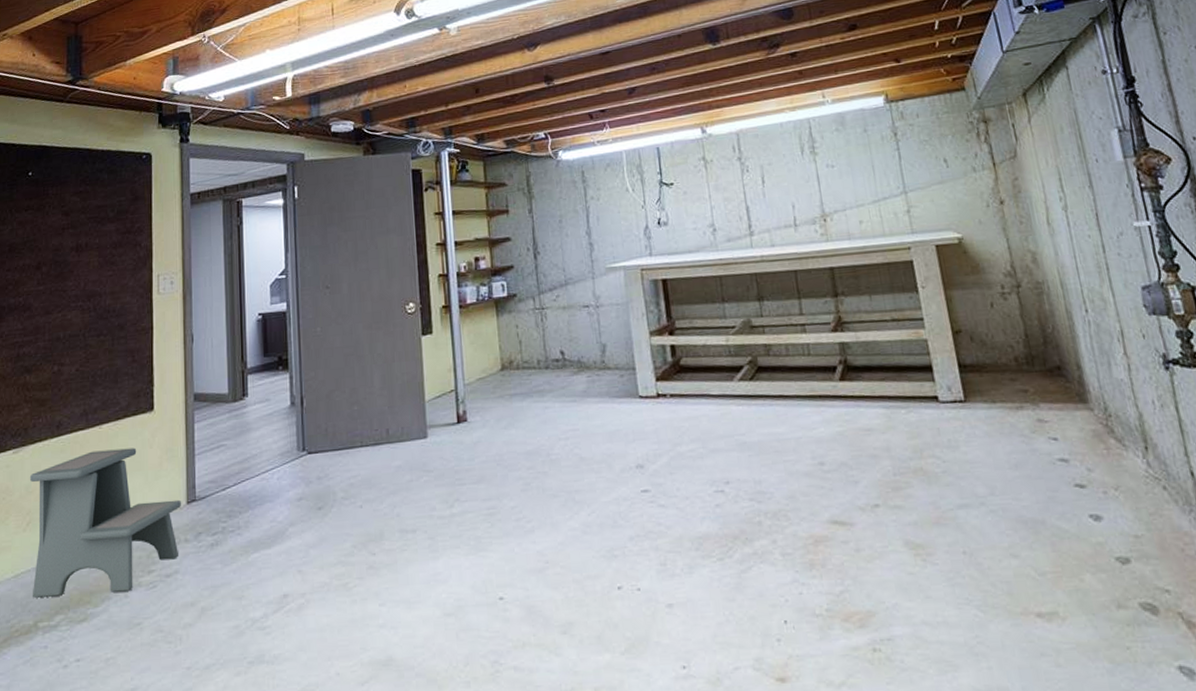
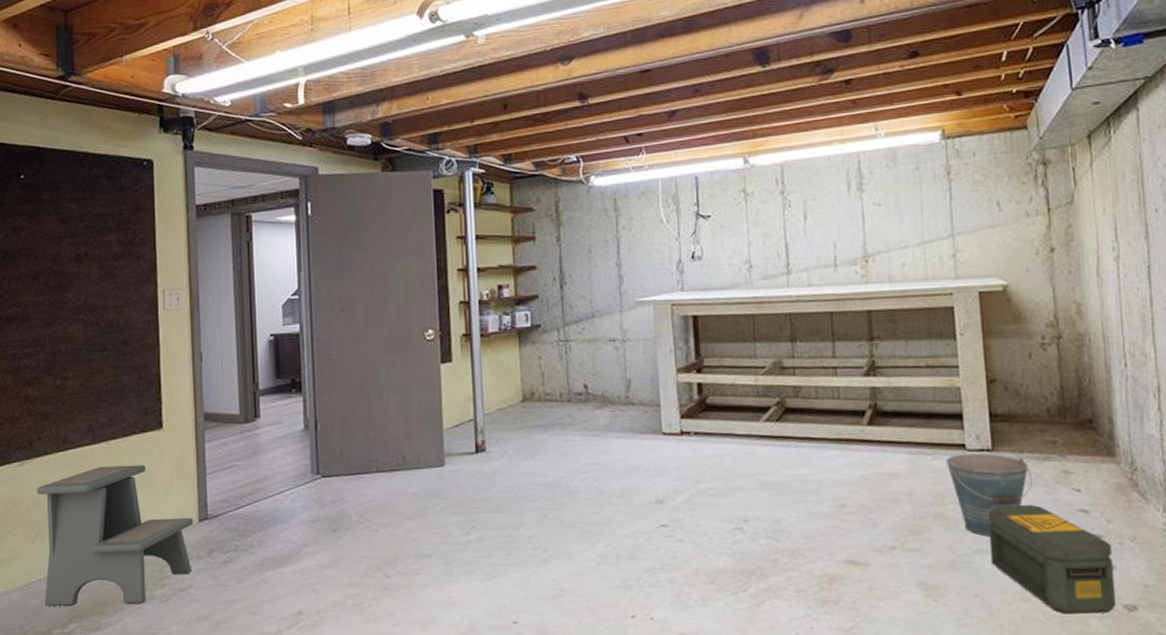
bucket: none [919,404,1009,491] -> present [945,453,1032,537]
storage container: none [966,455,1108,570] -> present [987,504,1116,614]

